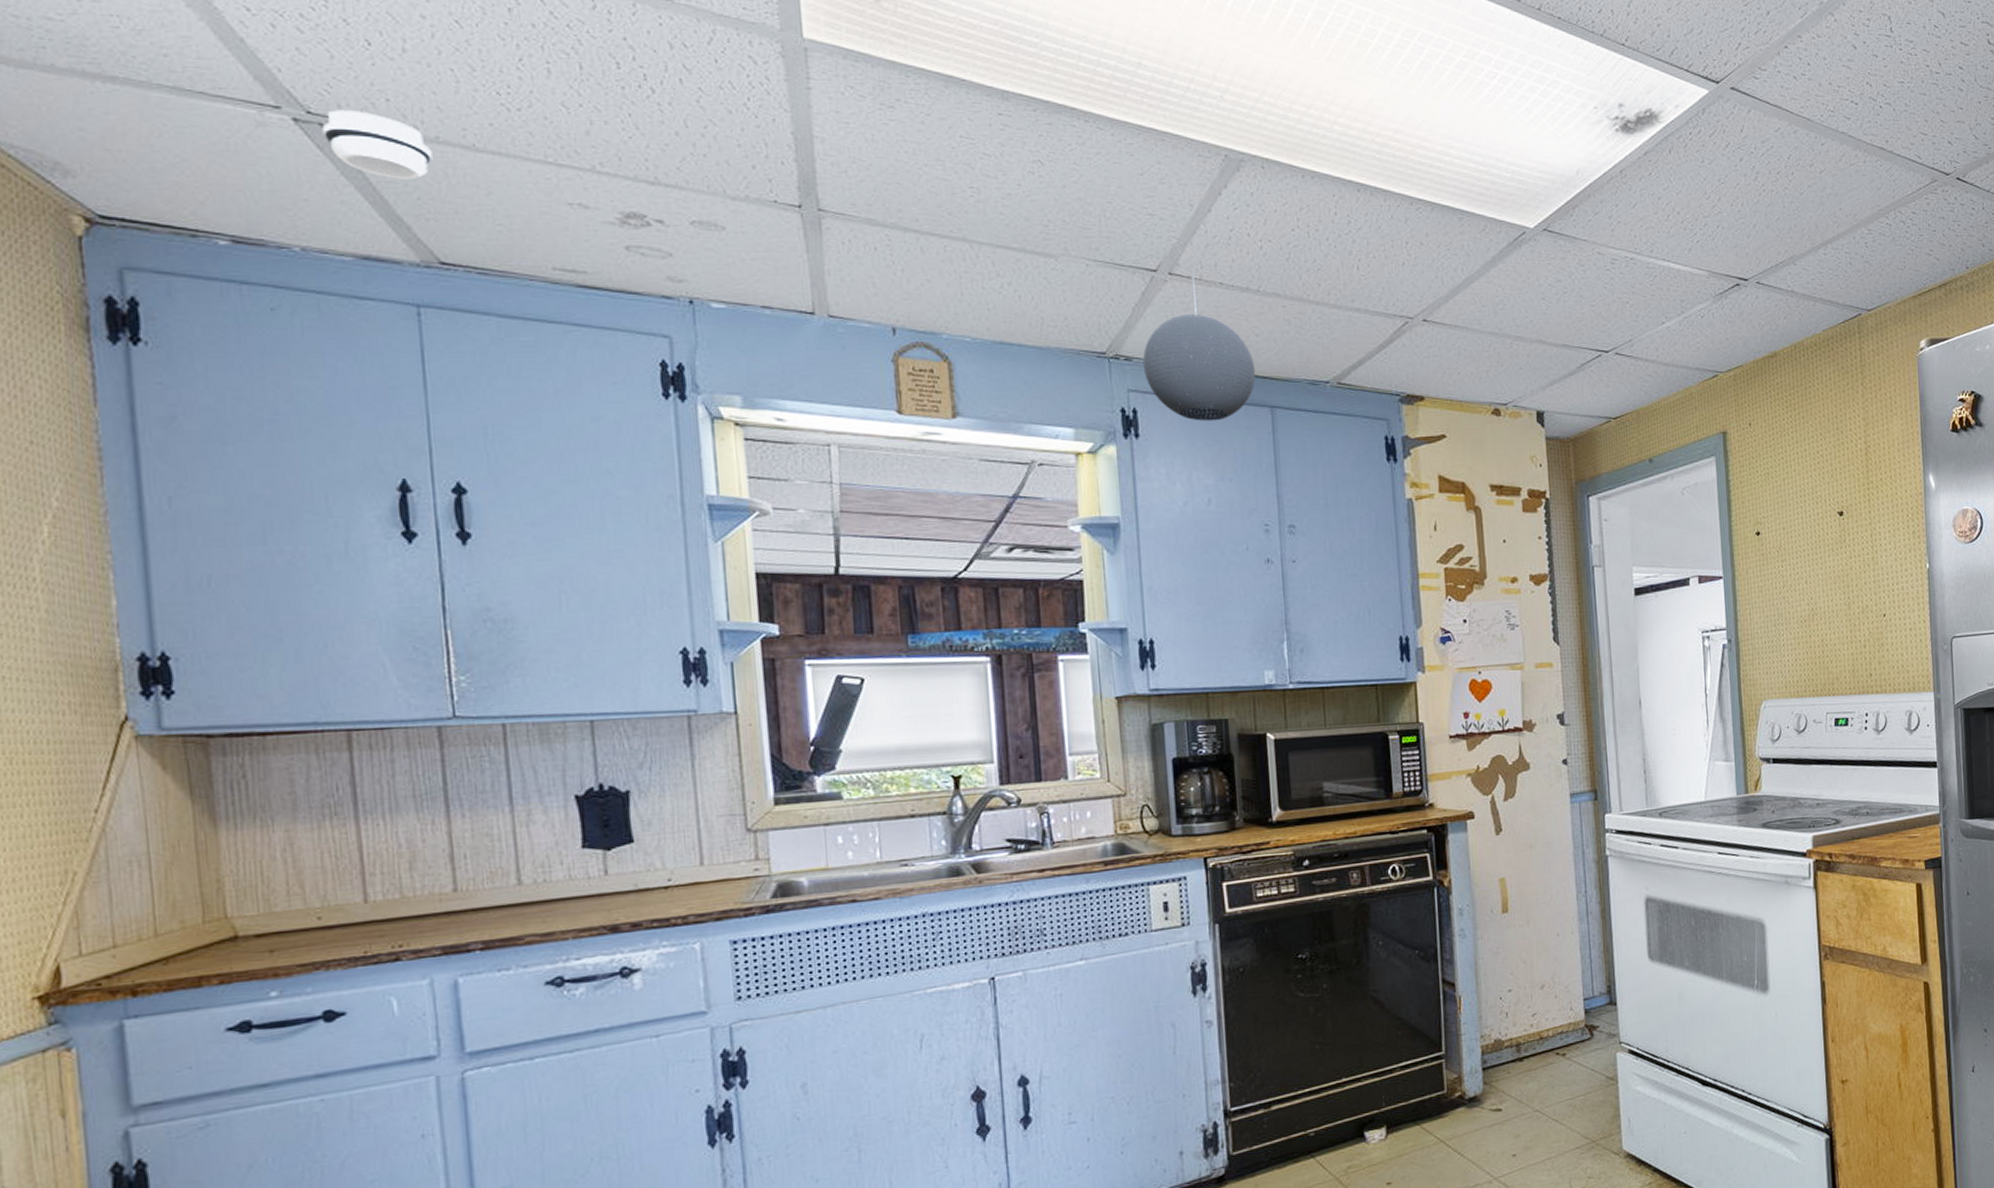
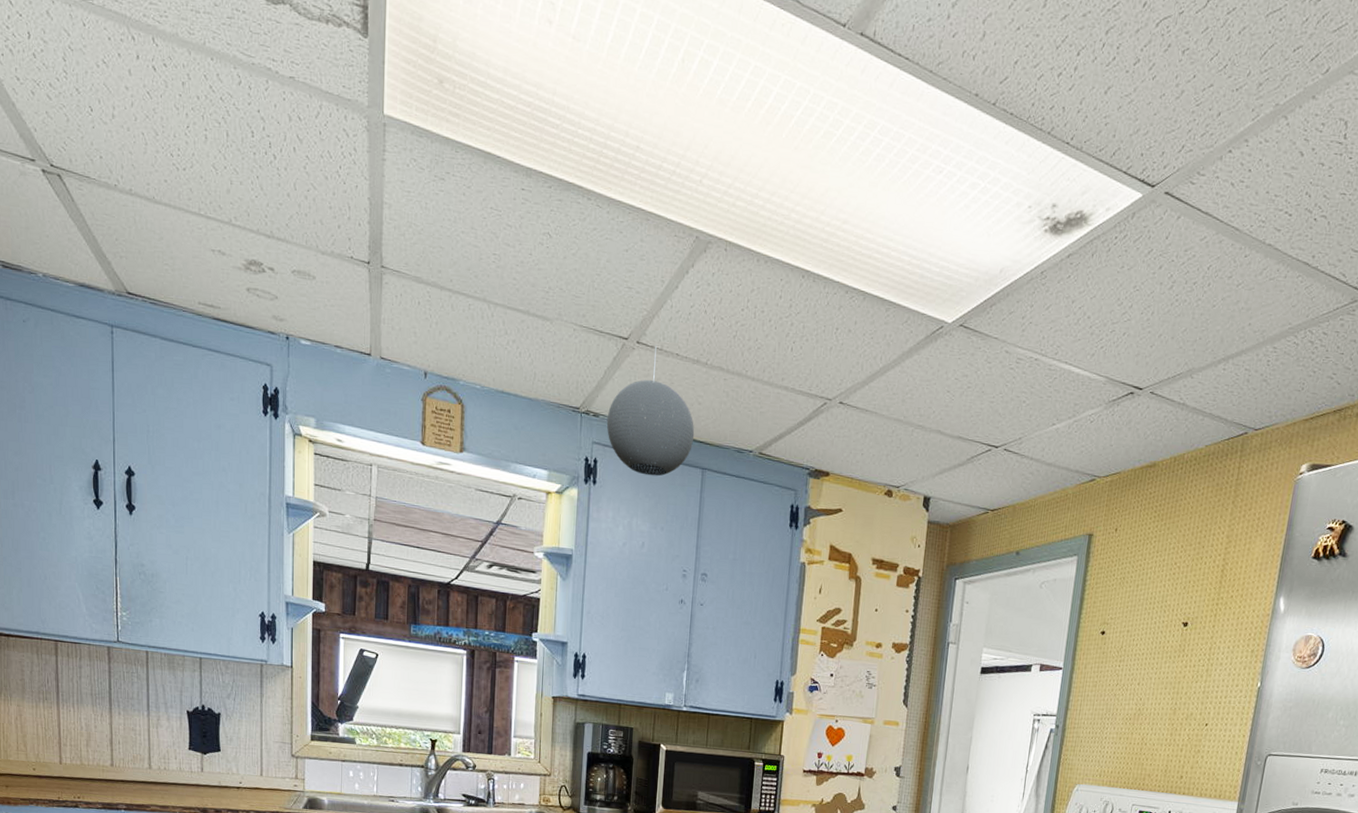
smoke detector: present [322,110,433,180] -> none [59,164,127,224]

